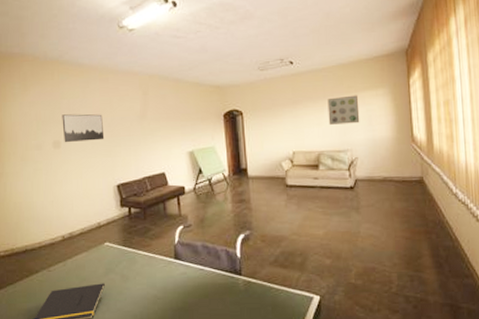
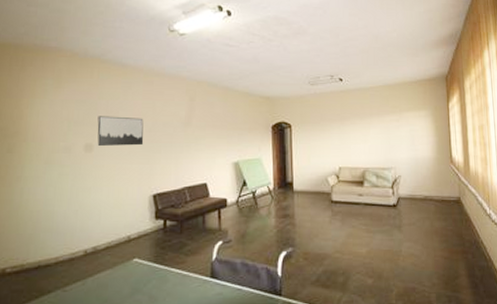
wall art: present [327,95,360,125] -> none [374,115,404,142]

